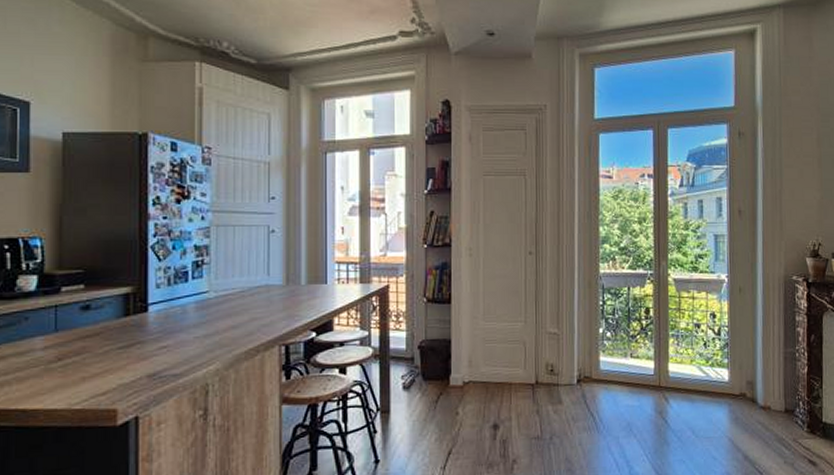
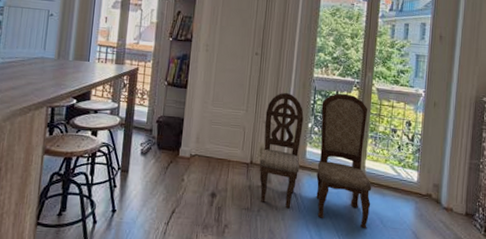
dining chair: none [546,288,679,442] -> present [259,92,372,228]

